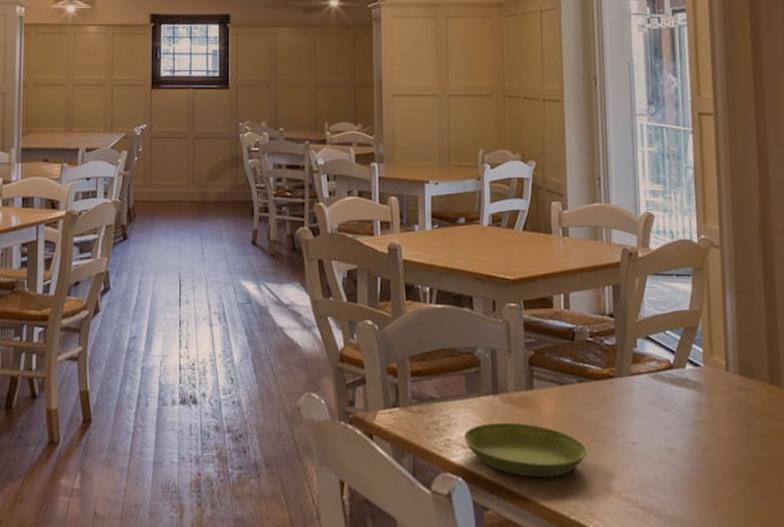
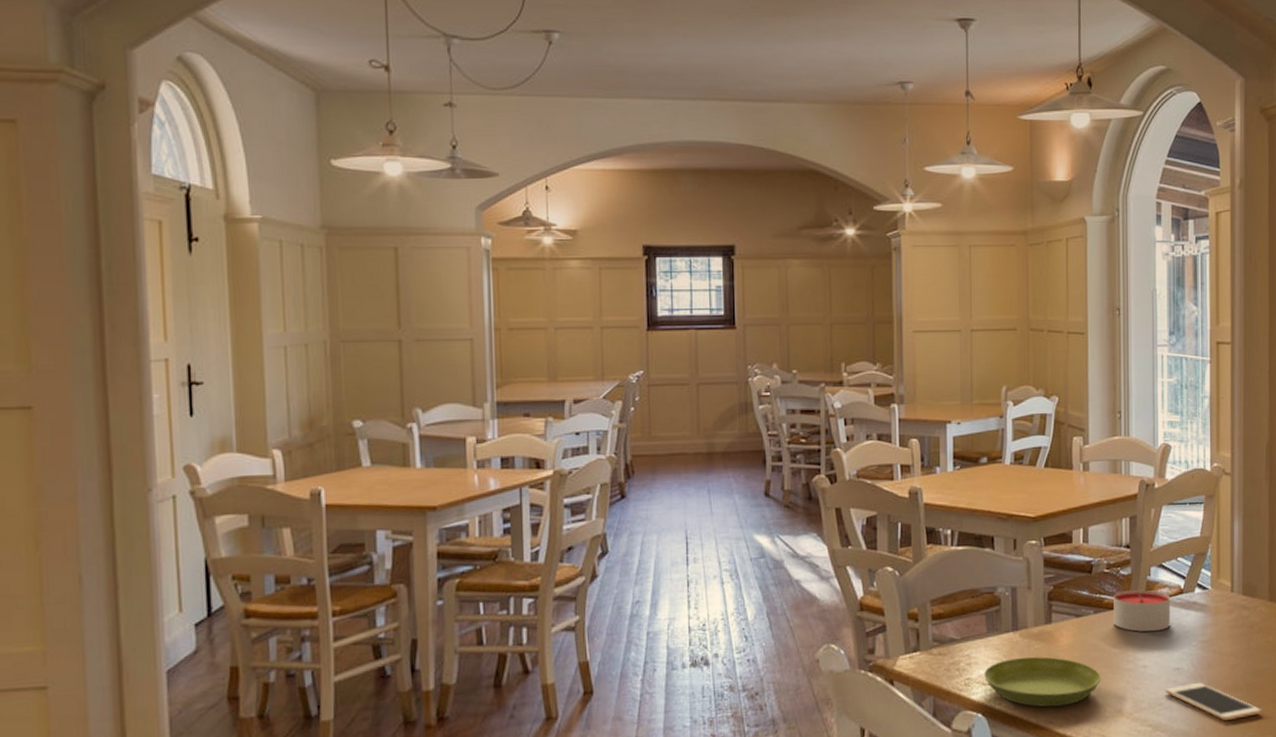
candle: none [598,360,661,407] -> present [1113,589,1171,632]
cell phone: none [656,466,767,510] -> present [1165,683,1262,720]

